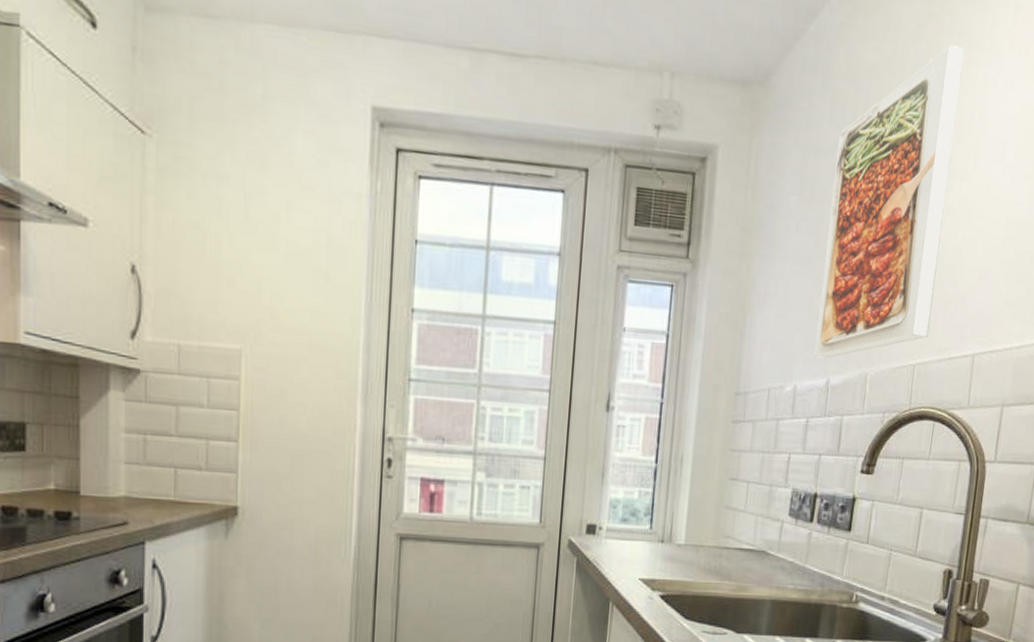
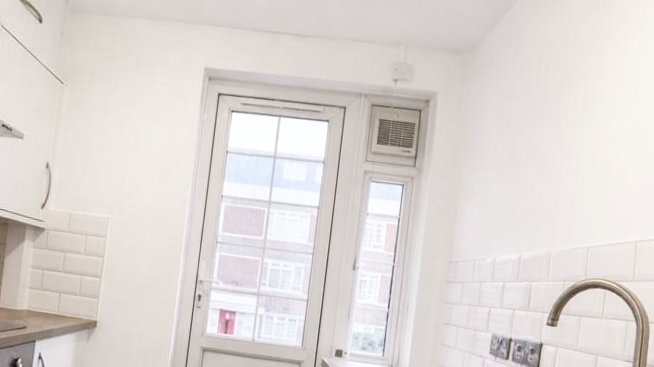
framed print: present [815,45,965,358] -> none [510,25,622,240]

